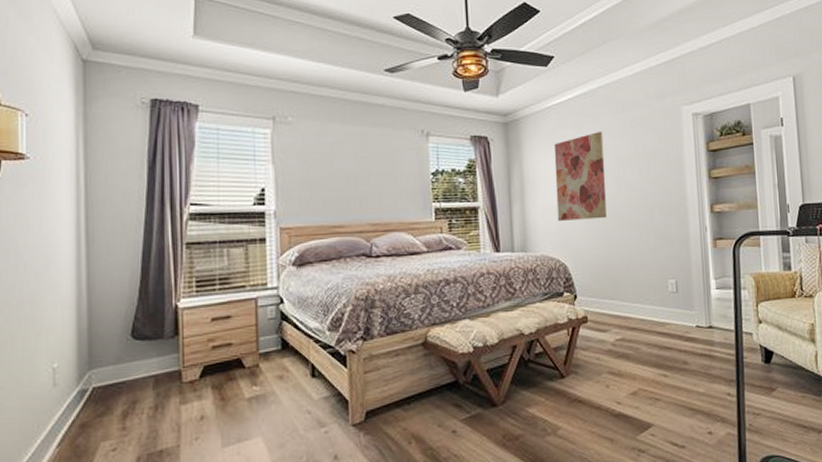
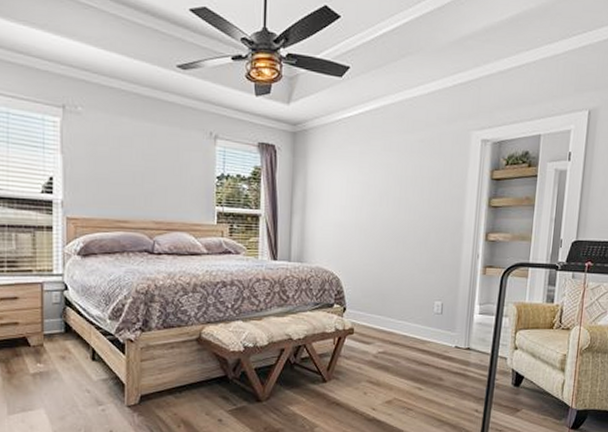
wall art: present [553,131,607,221] -> none [335,149,390,237]

